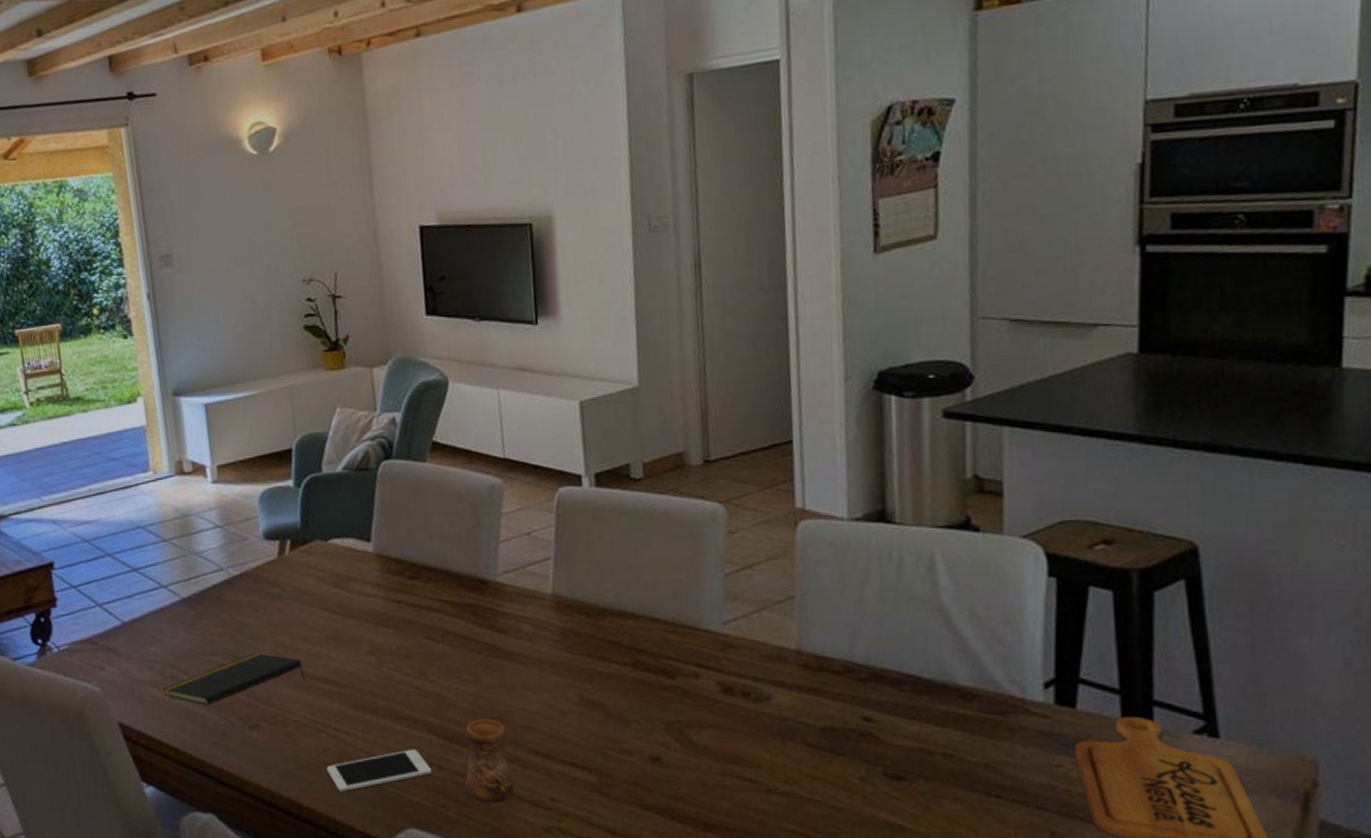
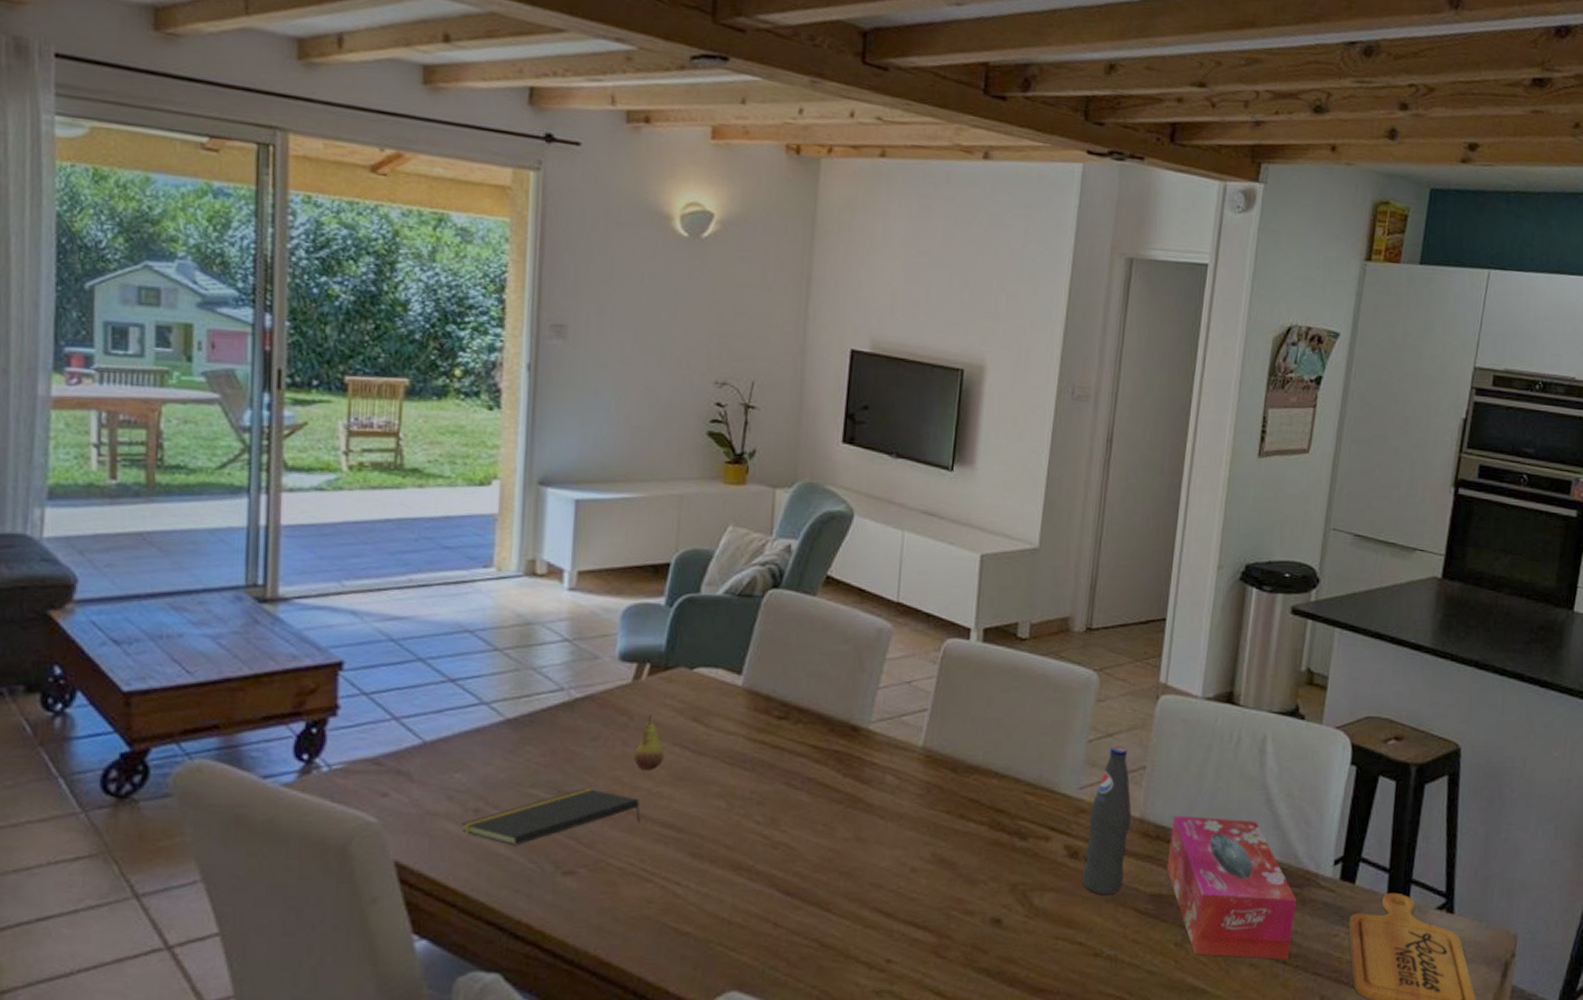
fruit: none [290,584,316,634] -> present [634,714,664,770]
cell phone: present [326,749,432,792] -> none [647,903,767,950]
cup: present [464,719,515,802] -> none [799,874,853,963]
bottle: none [738,577,788,729] -> present [1081,745,1132,894]
tissue box: none [835,644,1003,794] -> present [1166,815,1297,960]

